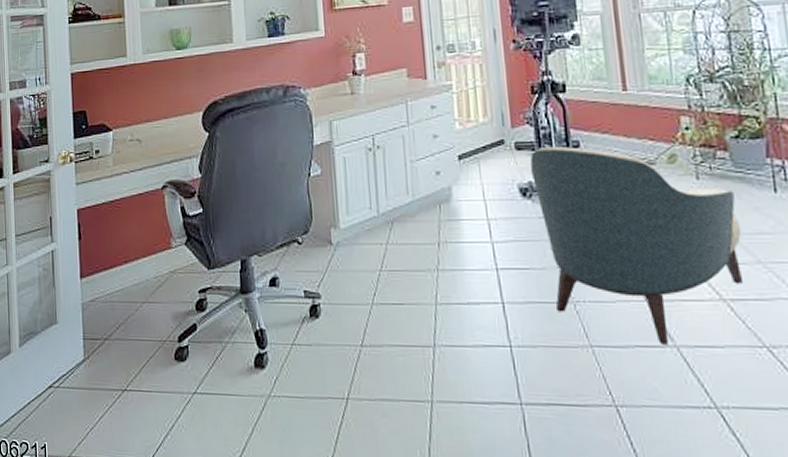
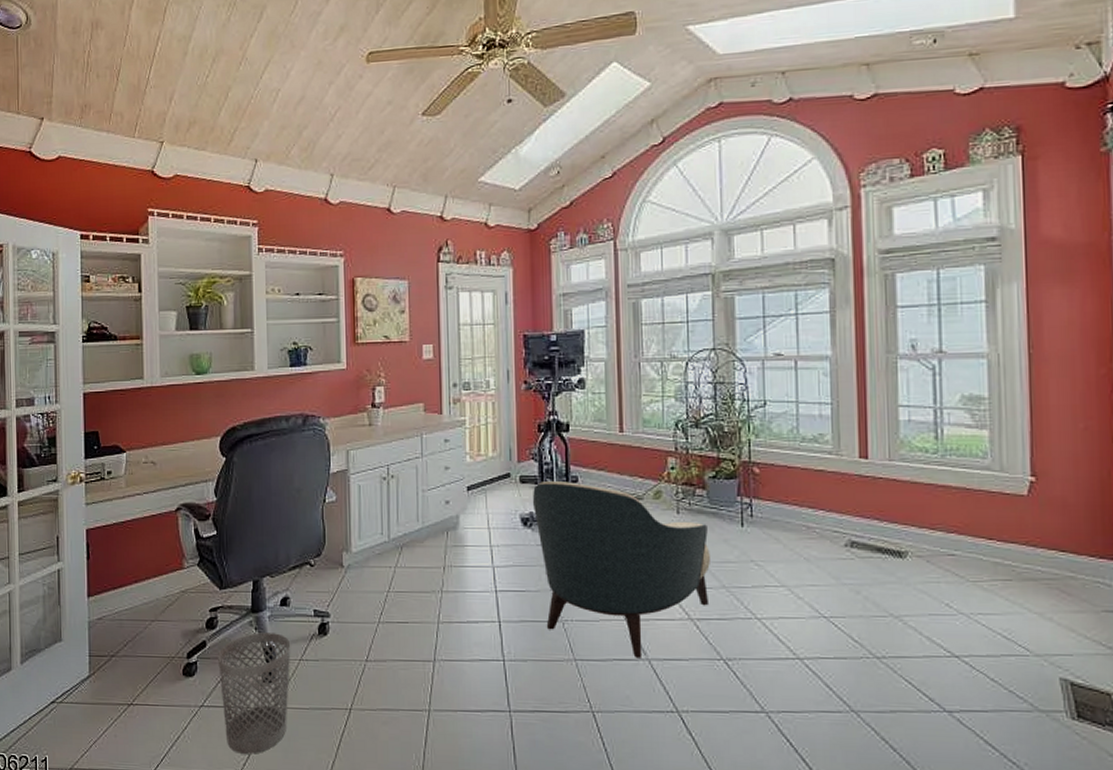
wastebasket: none [209,315,283,446] -> present [218,632,291,754]

